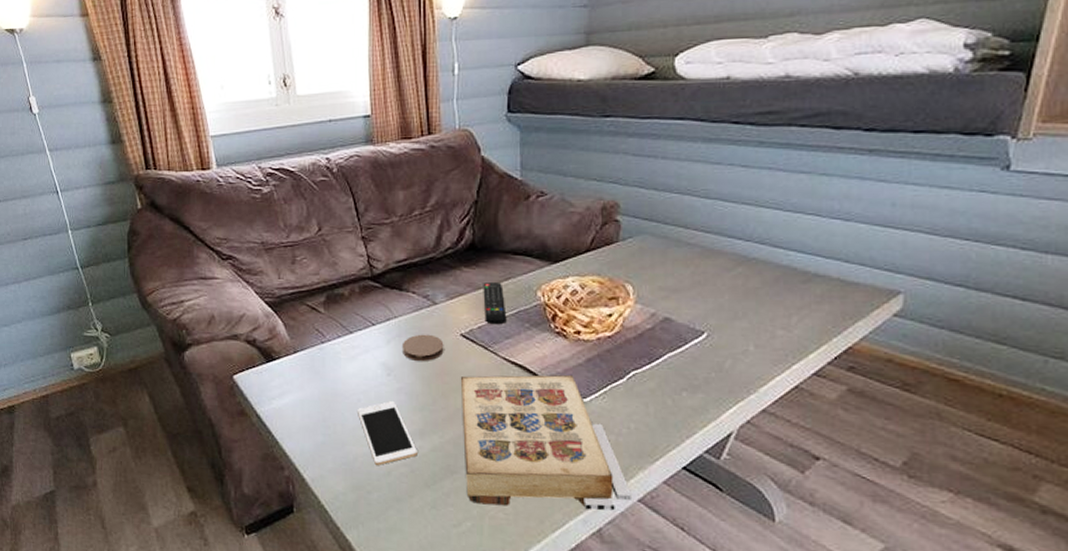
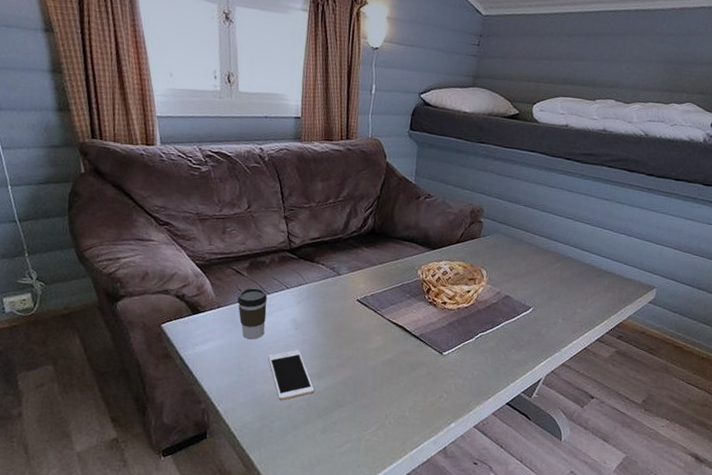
coffee cup: none [316,326,351,390] -> present [237,287,268,340]
coaster: present [401,334,444,361] -> none [309,298,343,320]
book: present [460,374,633,511] -> none [349,332,470,434]
remote control: present [483,283,507,325] -> none [376,261,394,294]

